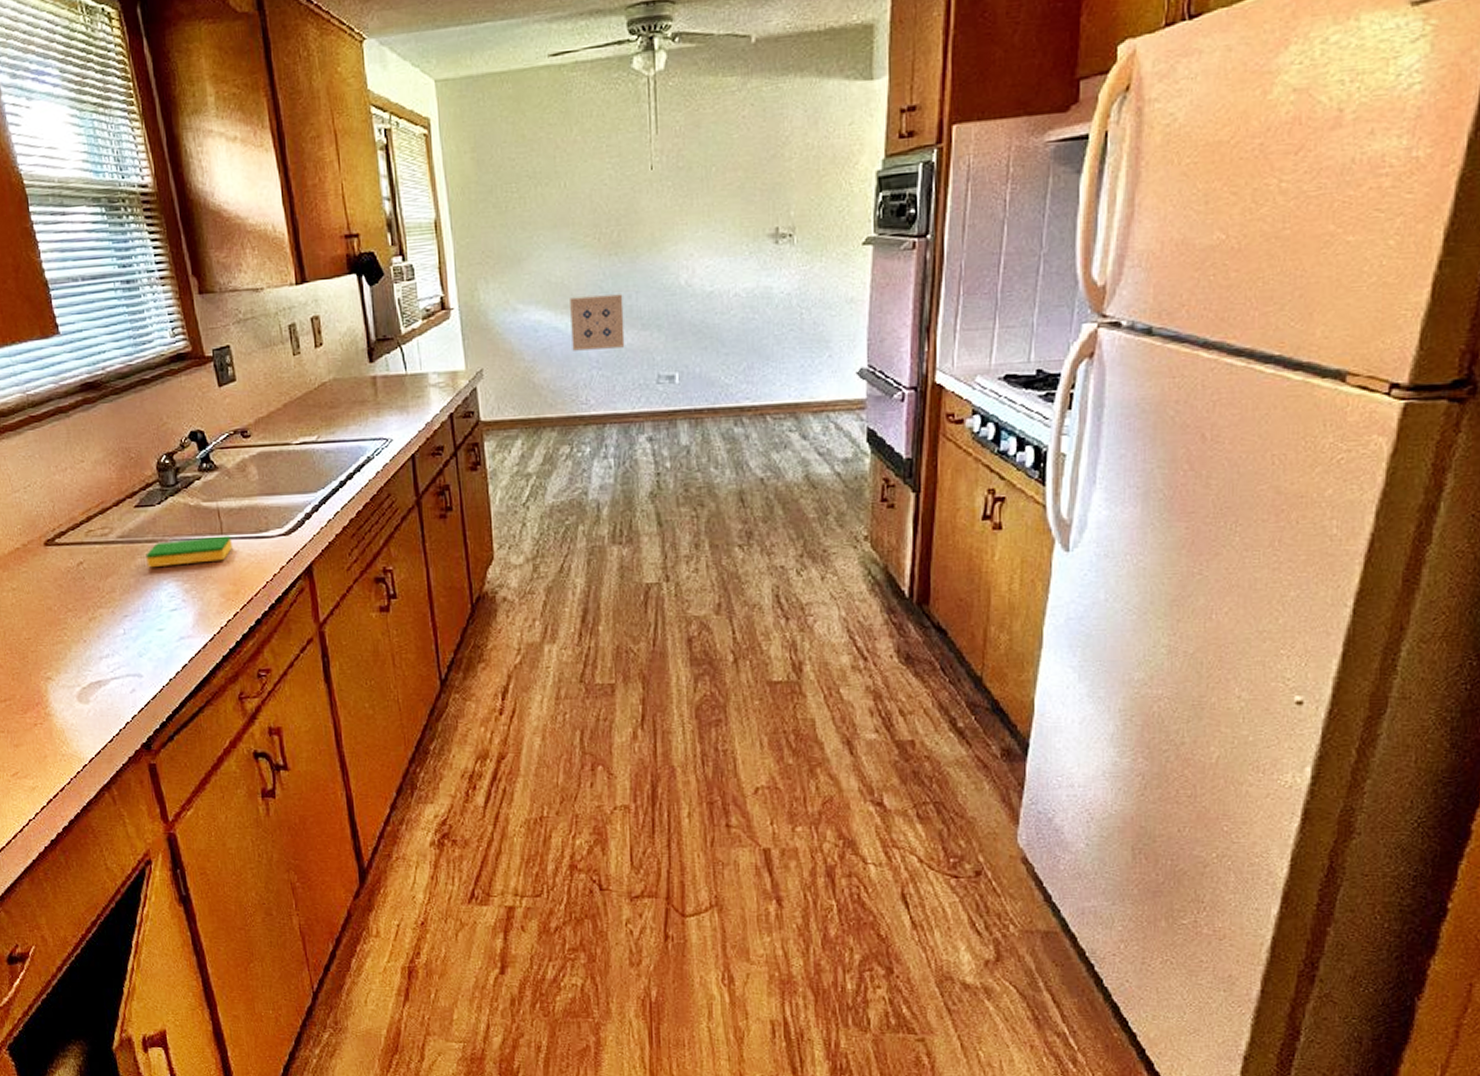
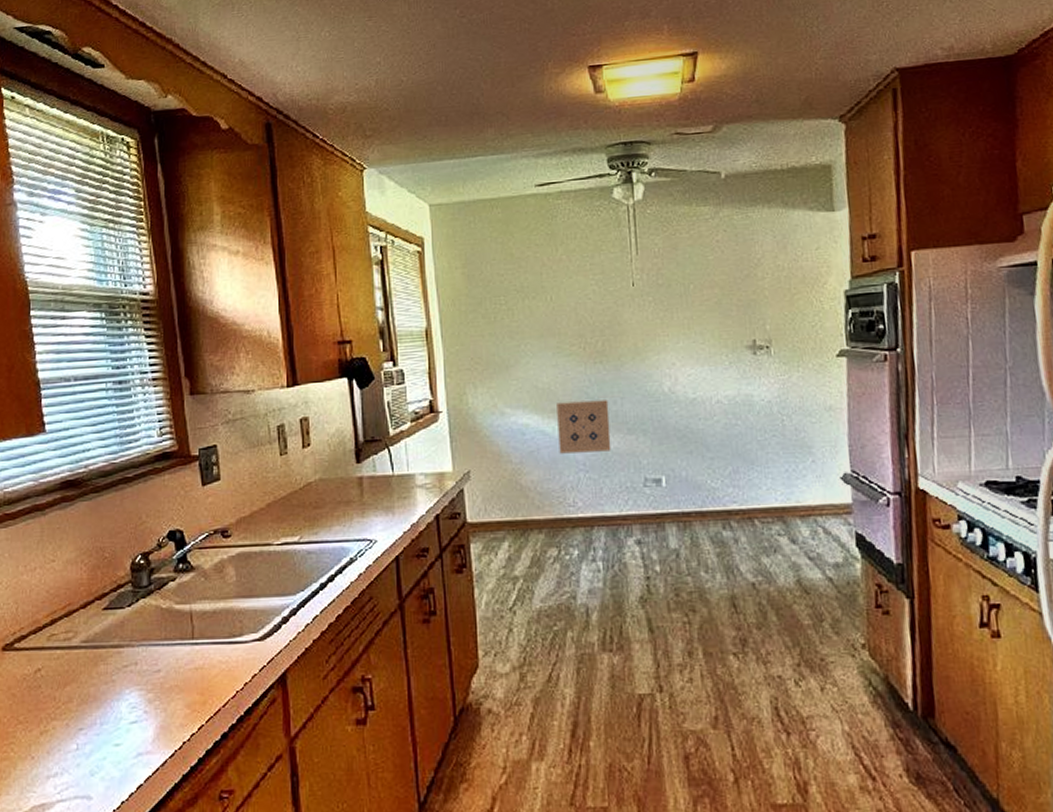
dish sponge: present [146,535,232,568] -> none [109,640,203,676]

